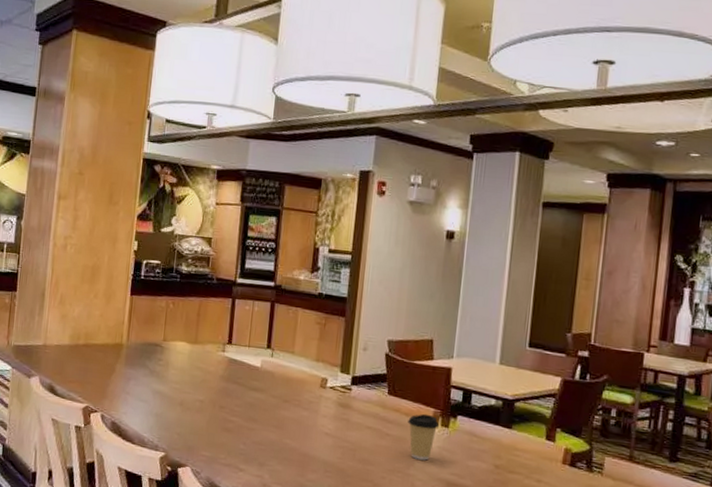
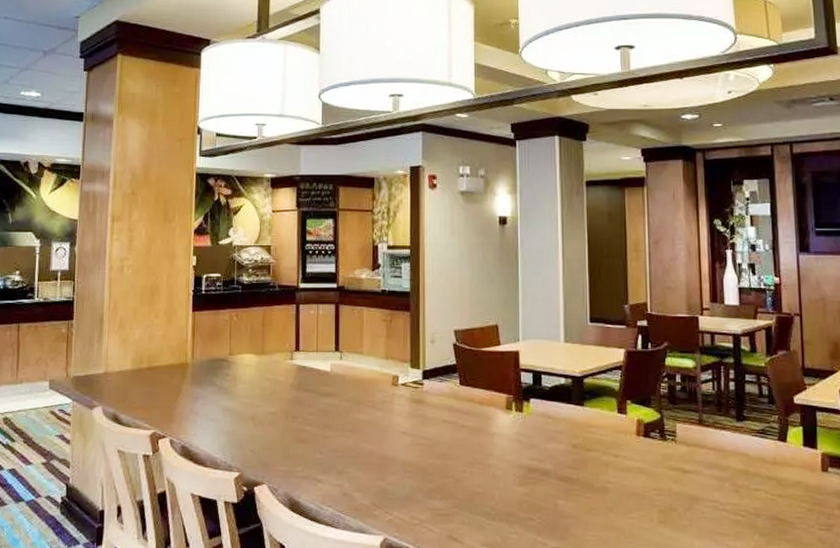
coffee cup: present [408,413,440,461] -> none [482,400,514,448]

